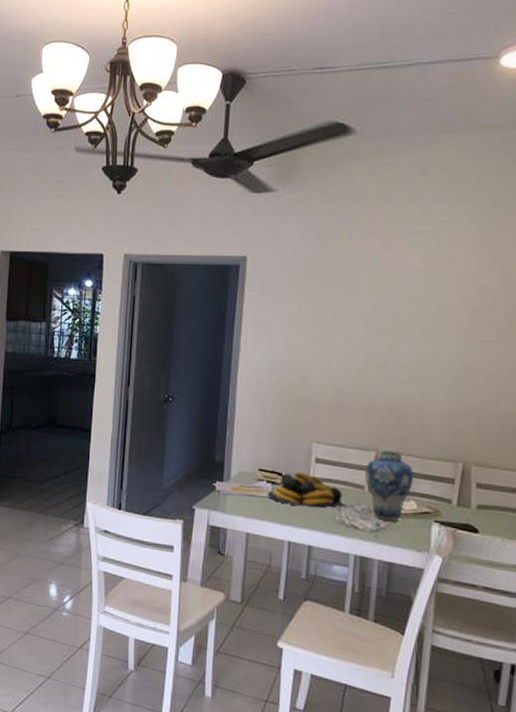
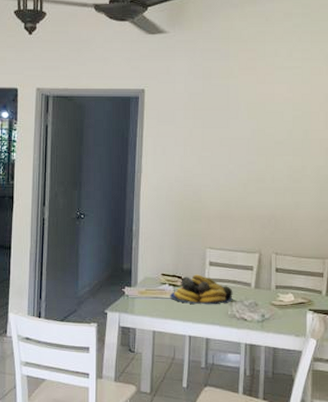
vase: present [364,450,414,522] -> none [250,252,290,313]

